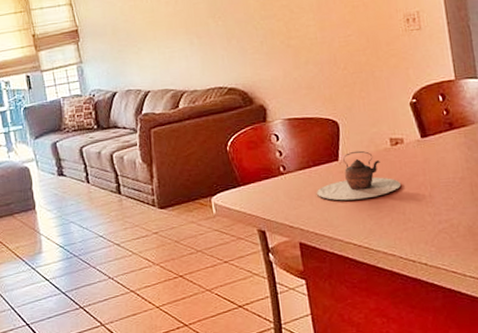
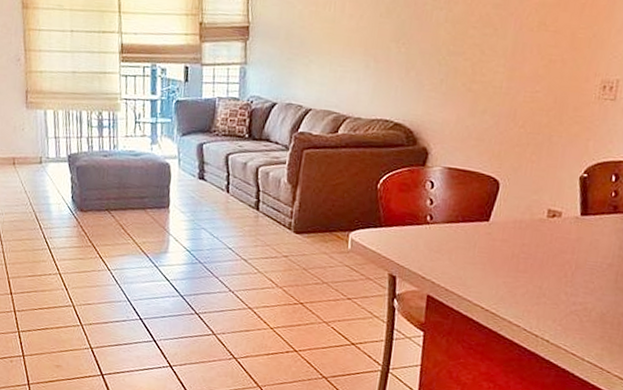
teapot: present [317,150,401,201] -> none [458,215,546,266]

